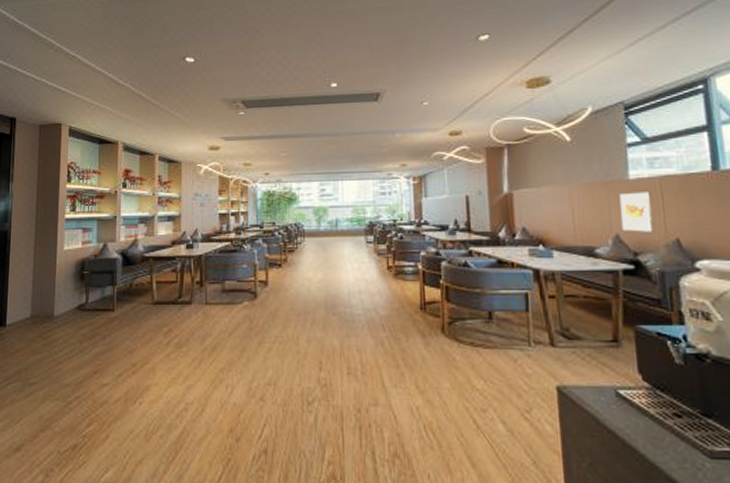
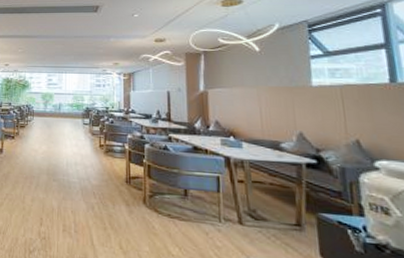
wall art: present [619,192,653,232] -> none [303,97,334,132]

